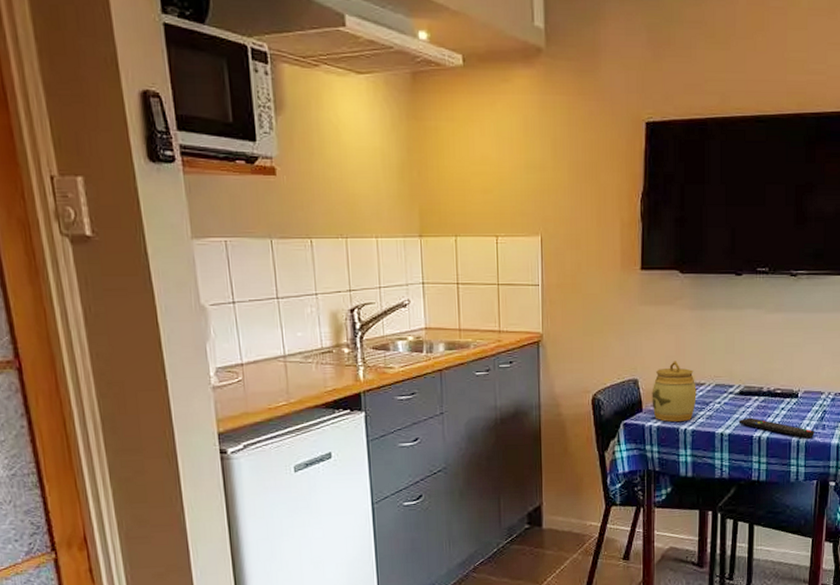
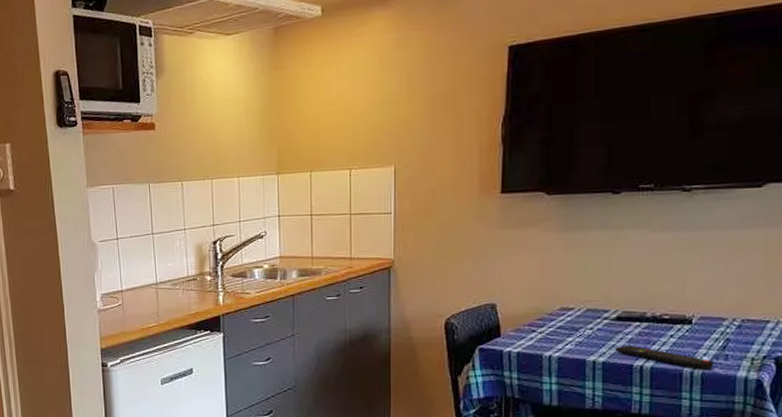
jar: present [652,361,697,423] -> none [511,285,564,349]

